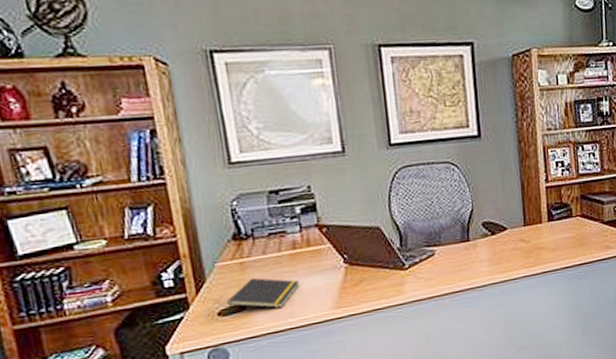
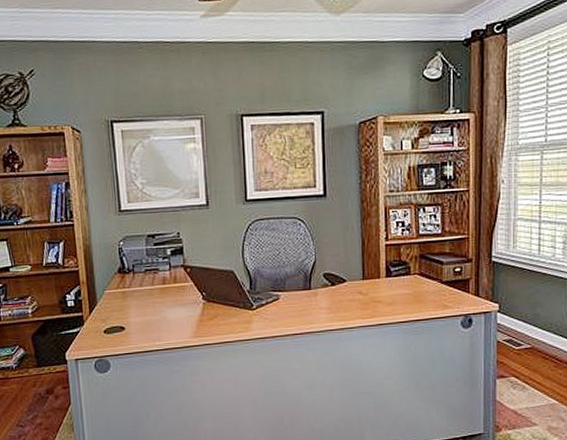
notepad: present [227,277,299,316] -> none [111,304,166,334]

